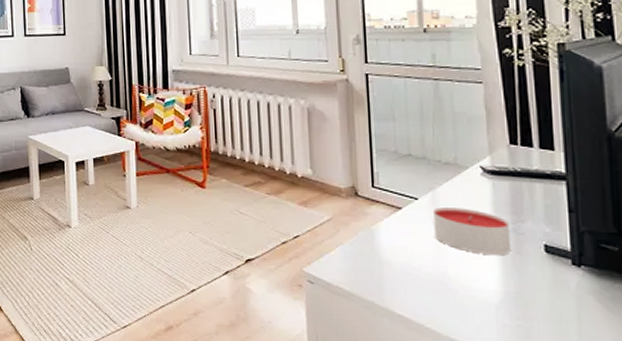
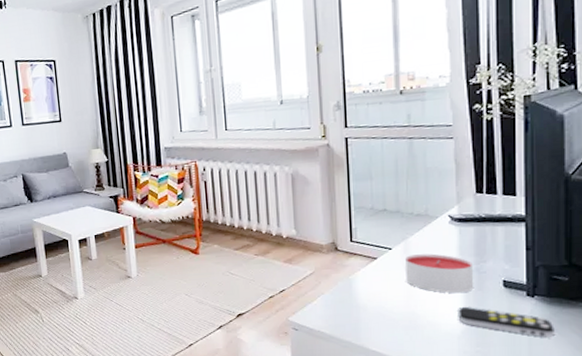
remote control: none [494,272,607,316] -> present [458,307,554,337]

